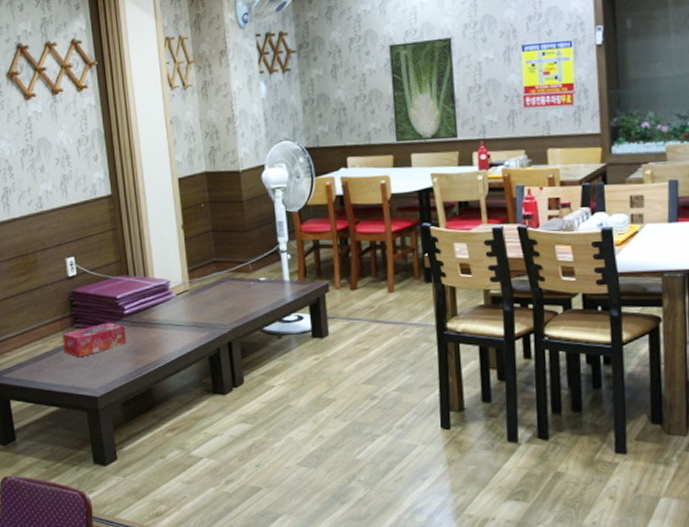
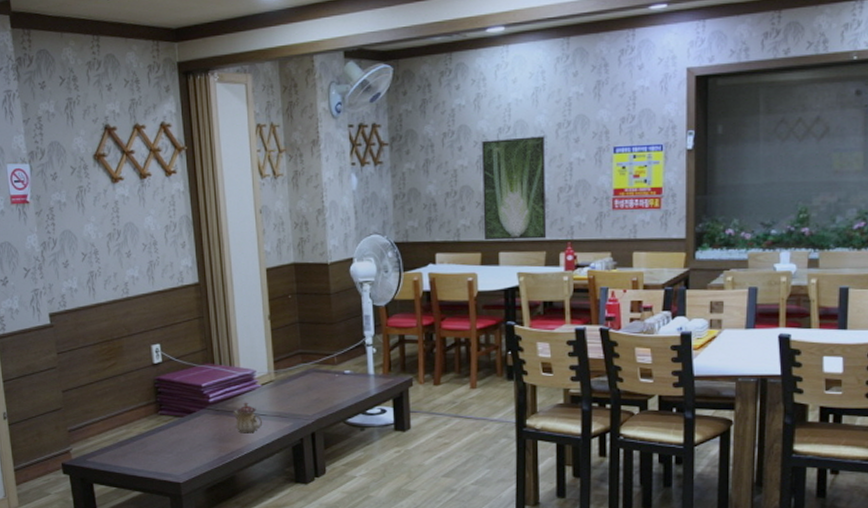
tissue box: present [62,322,127,358] -> none [147,410,211,444]
teapot: none [148,312,179,345] -> present [233,402,263,434]

